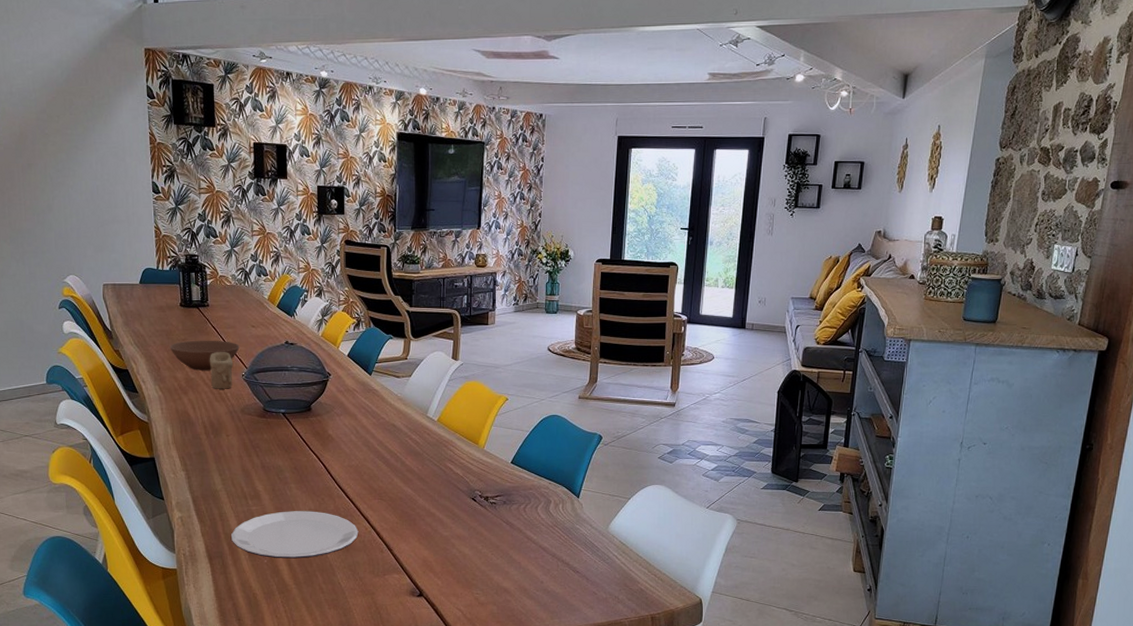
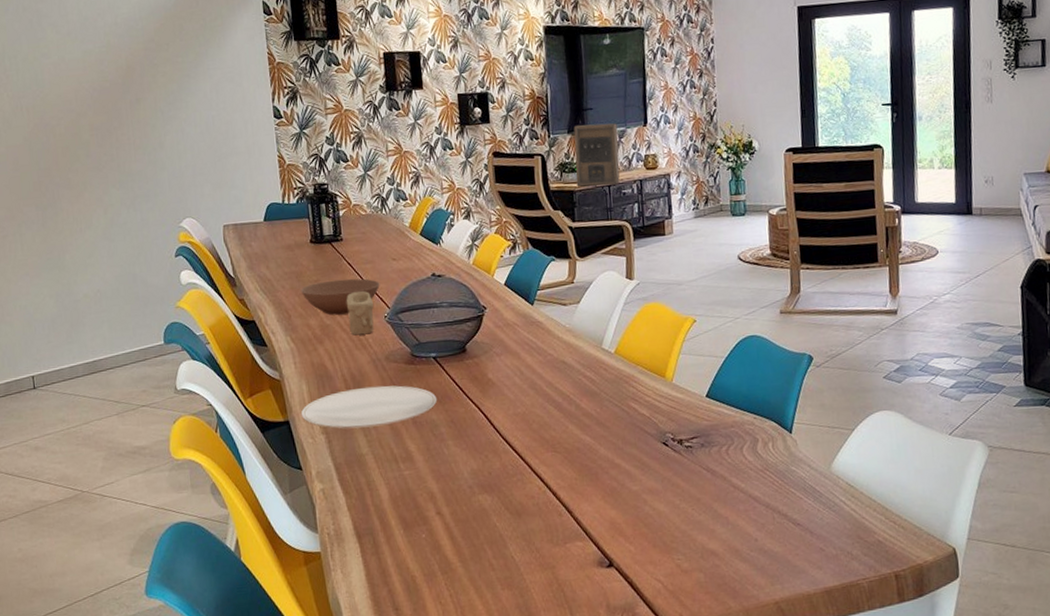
plate: none [165,434,284,468] -> present [301,385,438,429]
plate: present [231,511,359,559] -> none [382,471,532,532]
speaker: none [415,222,455,278] -> present [573,123,620,187]

